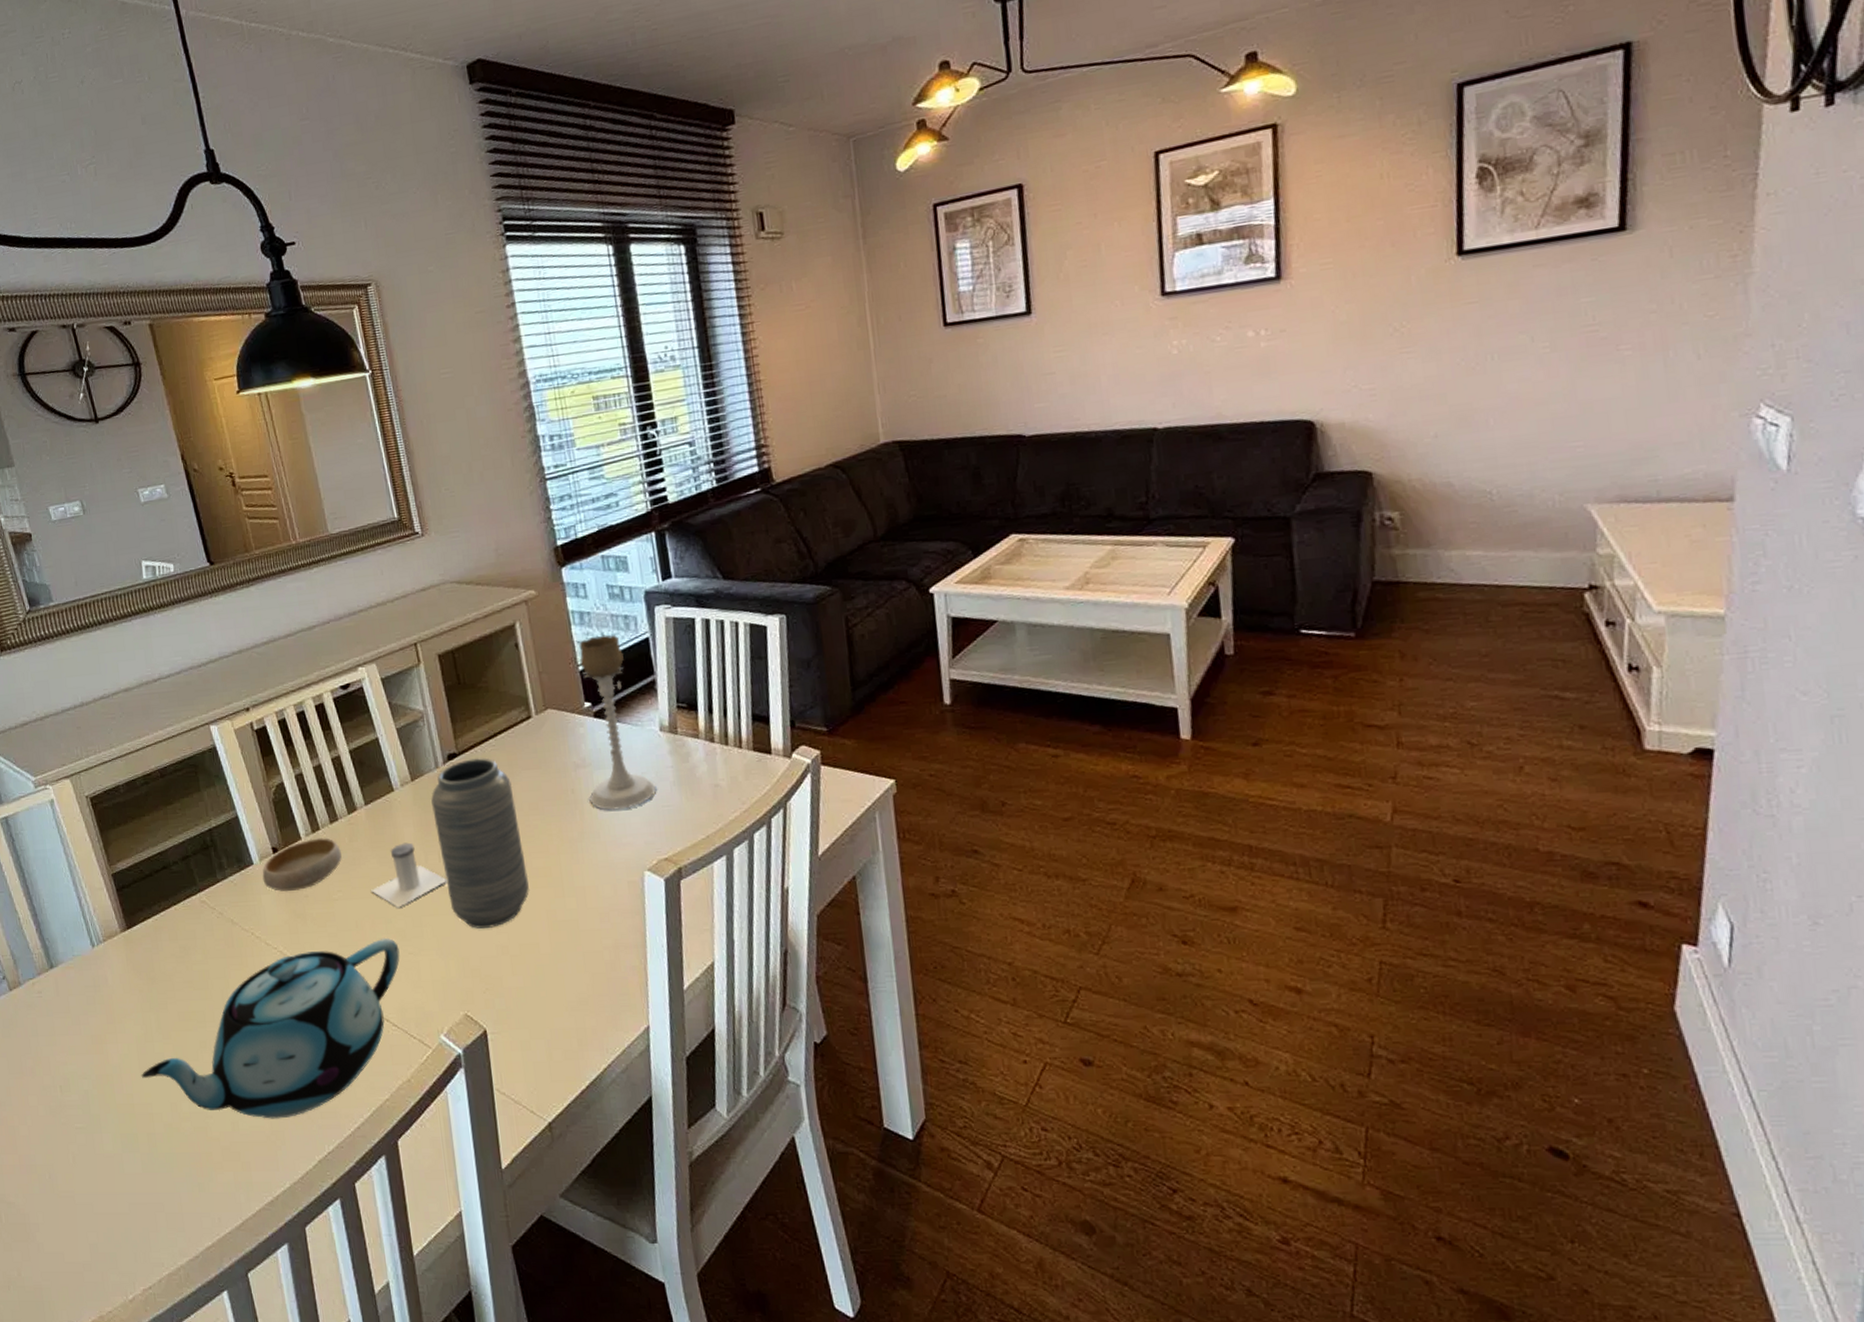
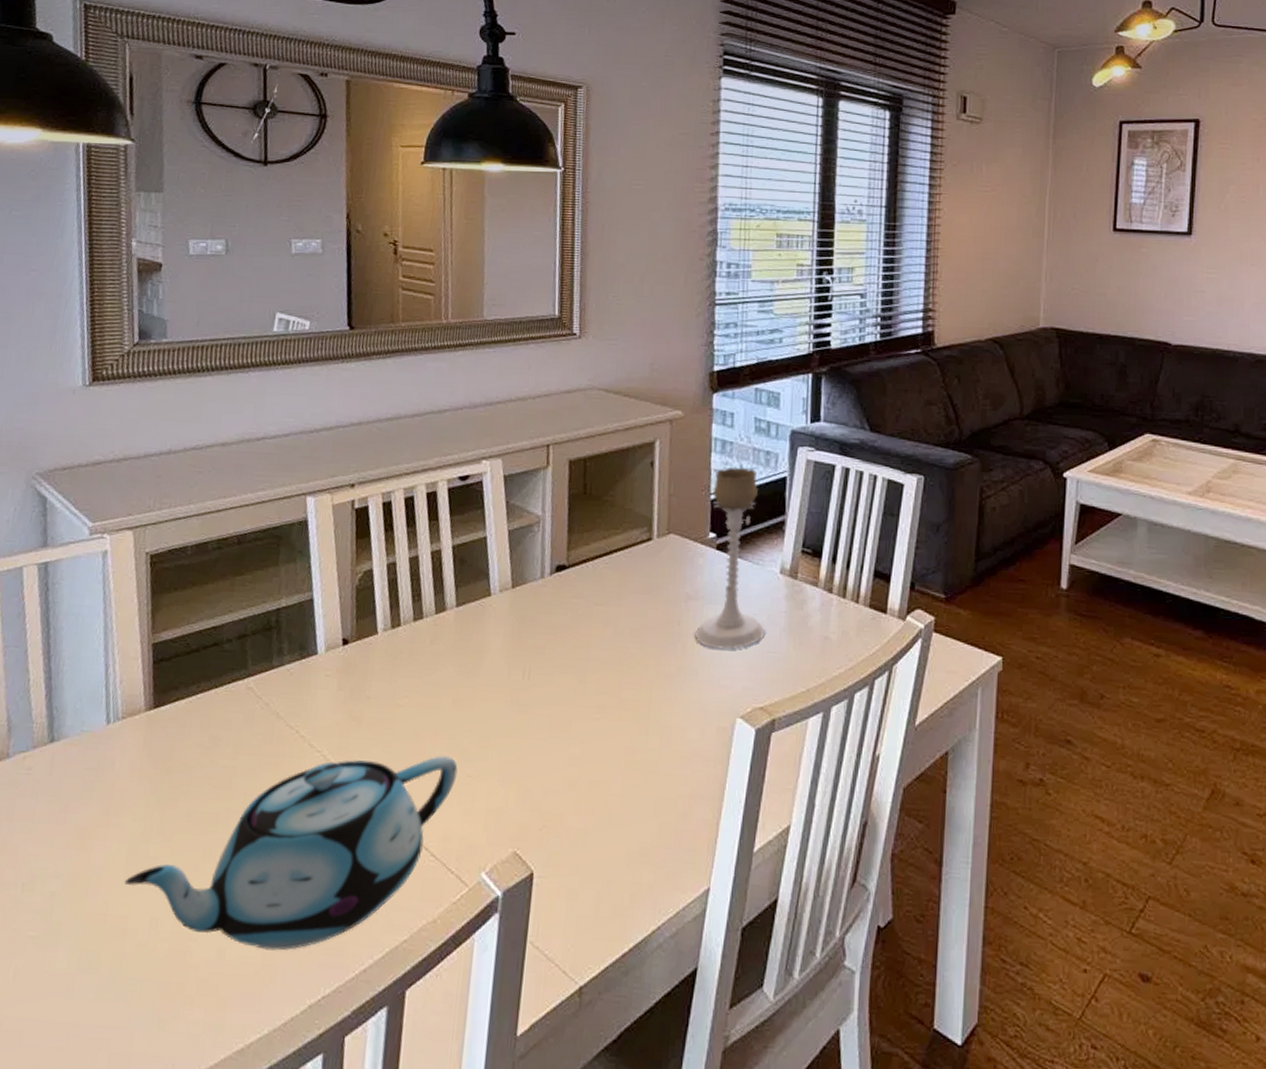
bowl: present [262,838,342,891] -> none [323,635,419,690]
salt shaker: present [371,842,447,908] -> none [441,653,527,724]
vase: present [431,757,529,929] -> none [524,572,618,759]

